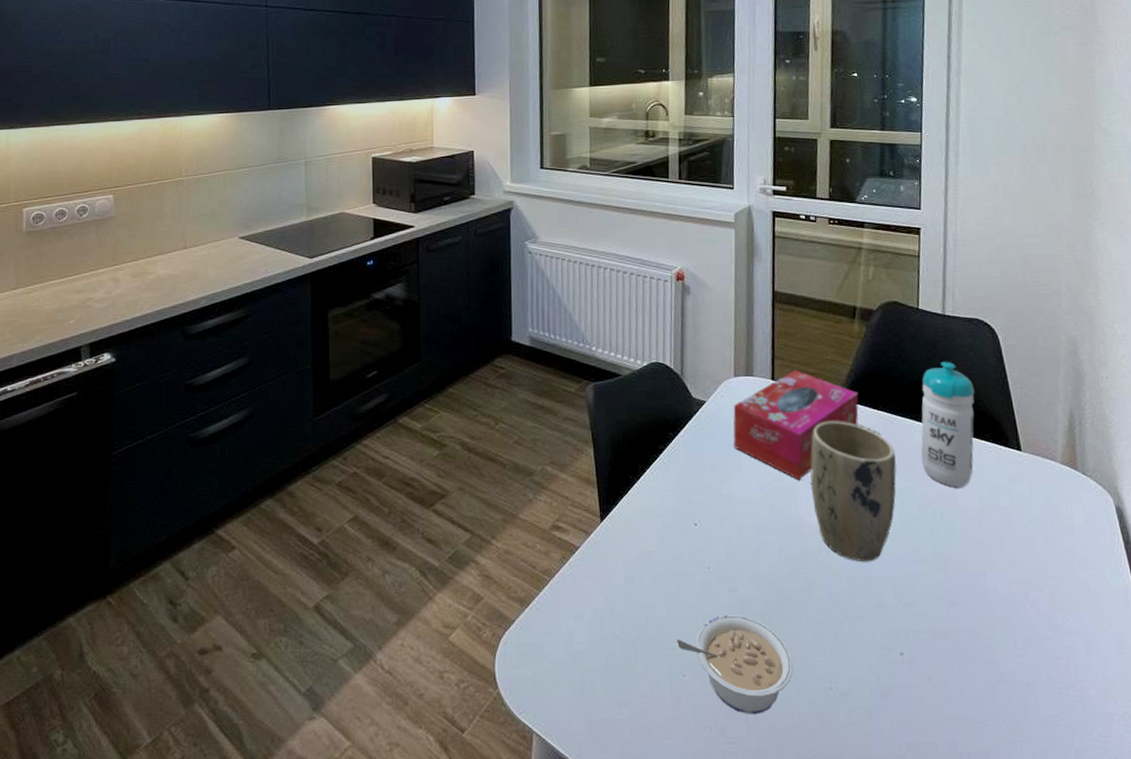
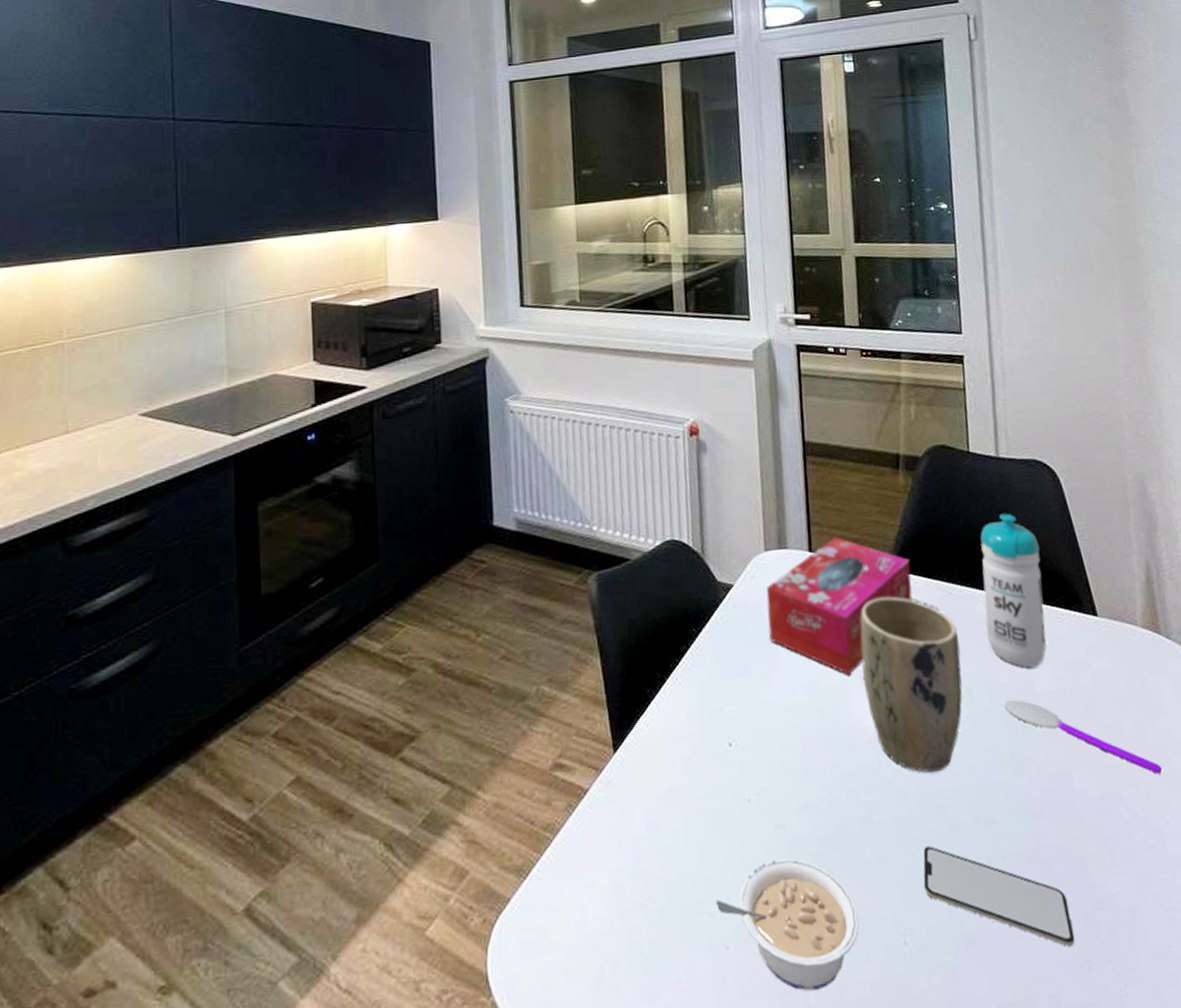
smartphone: none [849,618,976,707] -> present [923,846,1075,948]
spoon: none [932,511,1066,582] -> present [1004,699,1162,774]

